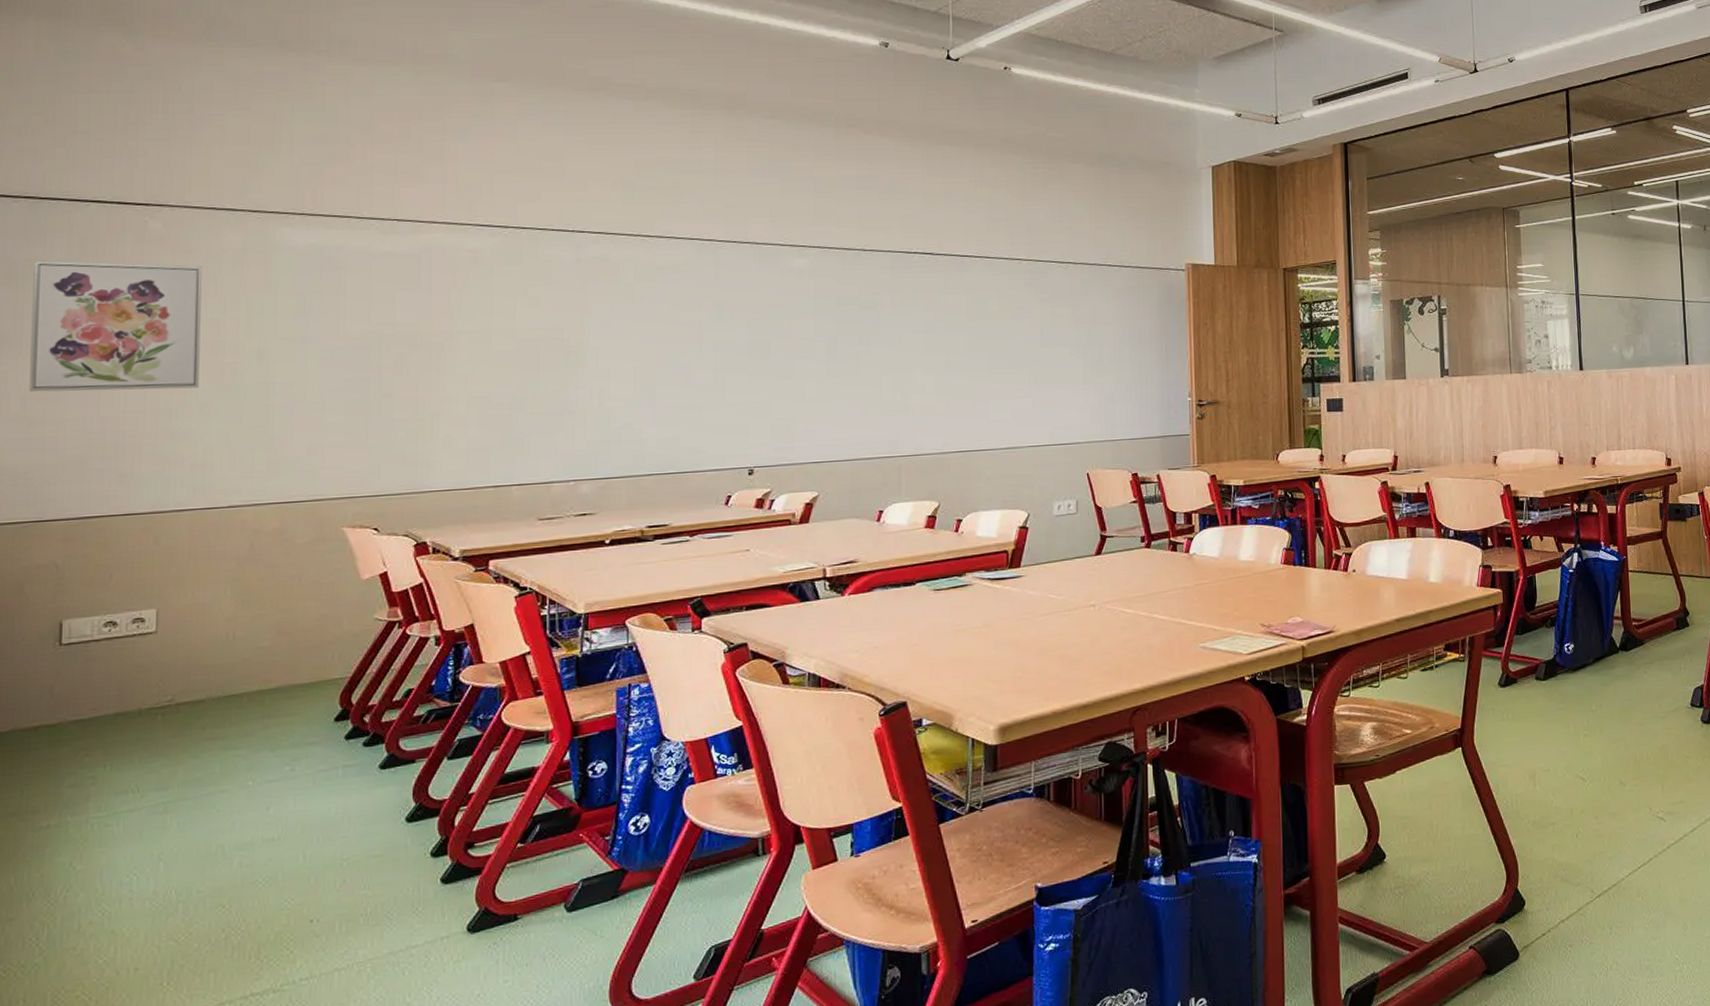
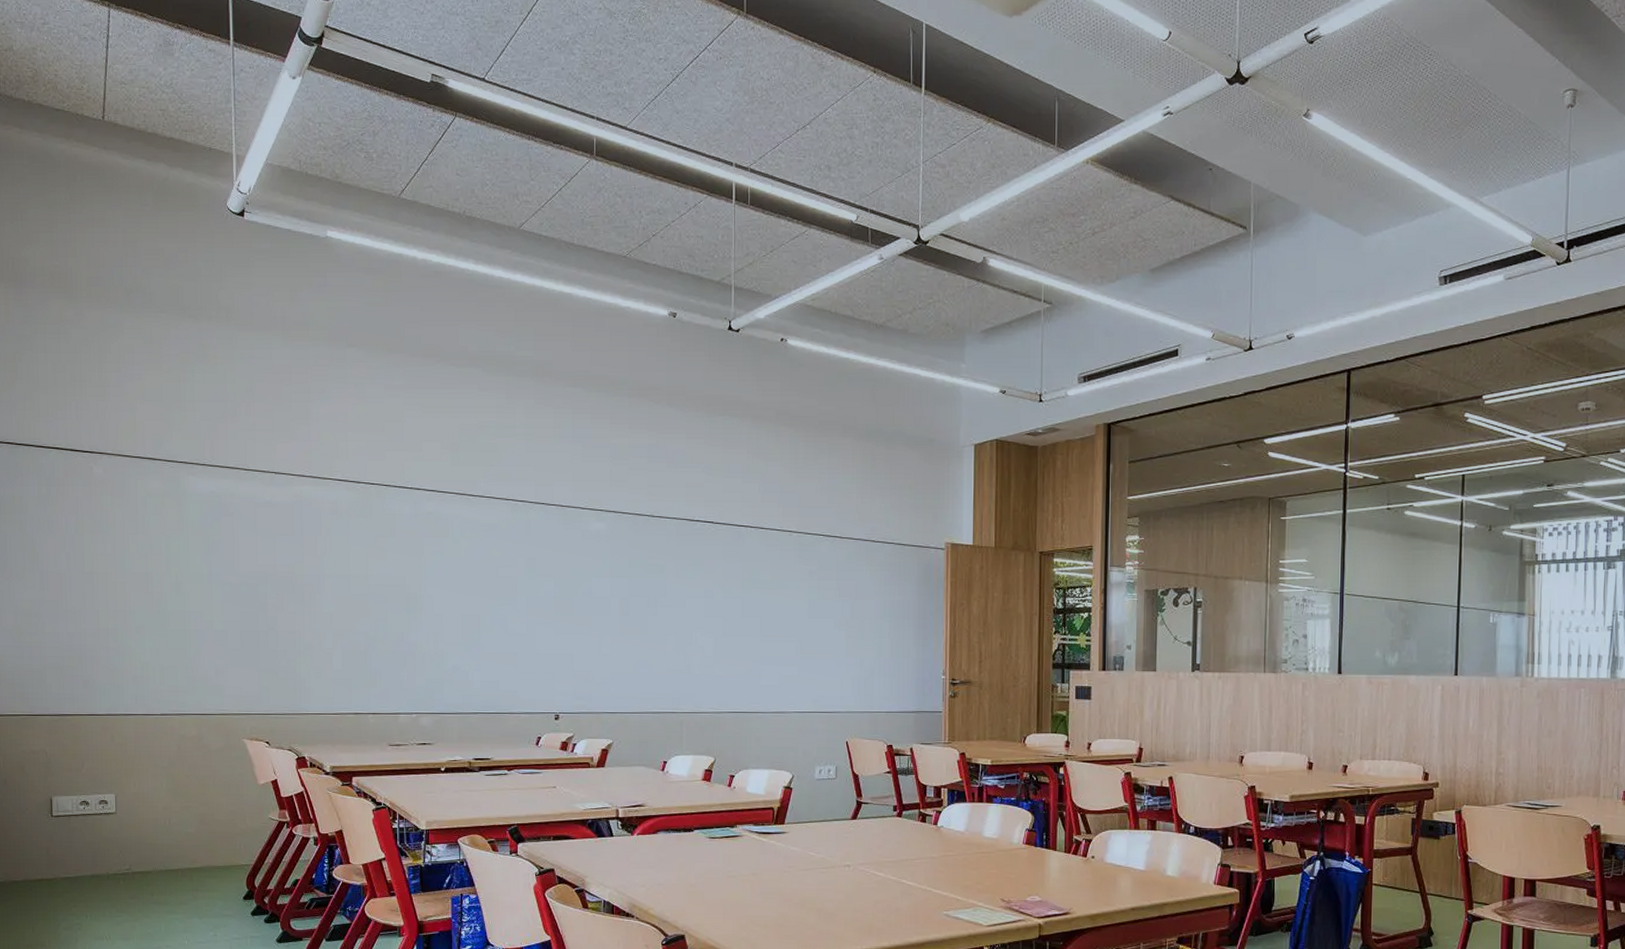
wall art: present [29,260,202,392] -> none [16,497,135,612]

